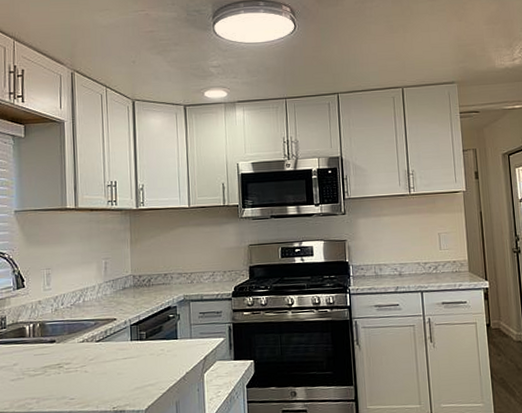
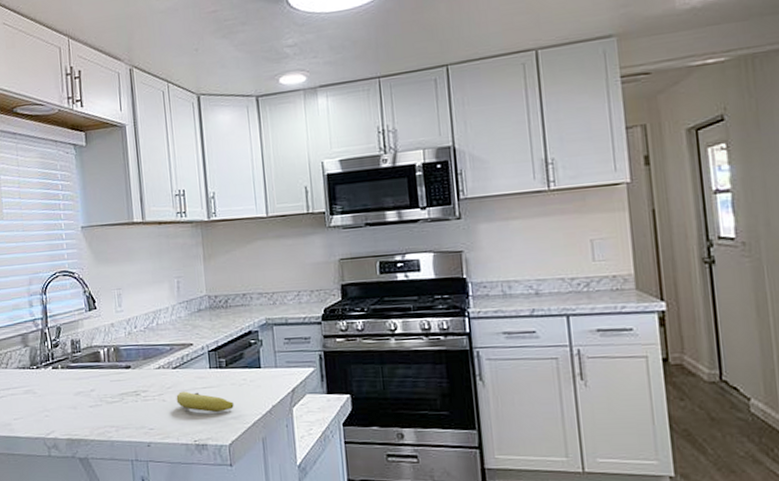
fruit: none [98,362,152,381] -> present [176,391,234,413]

